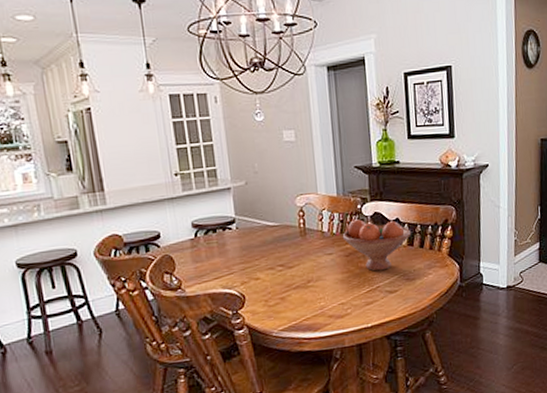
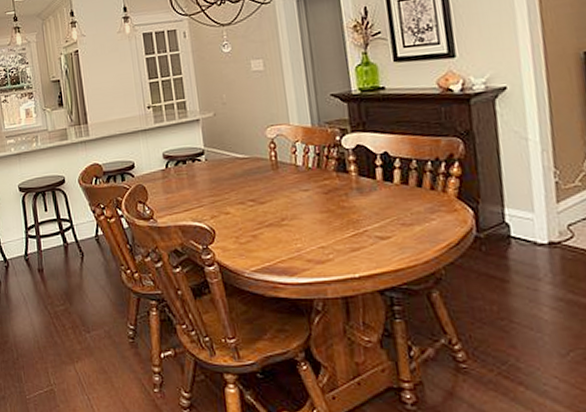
fruit bowl: present [342,219,412,271] -> none [319,152,405,213]

